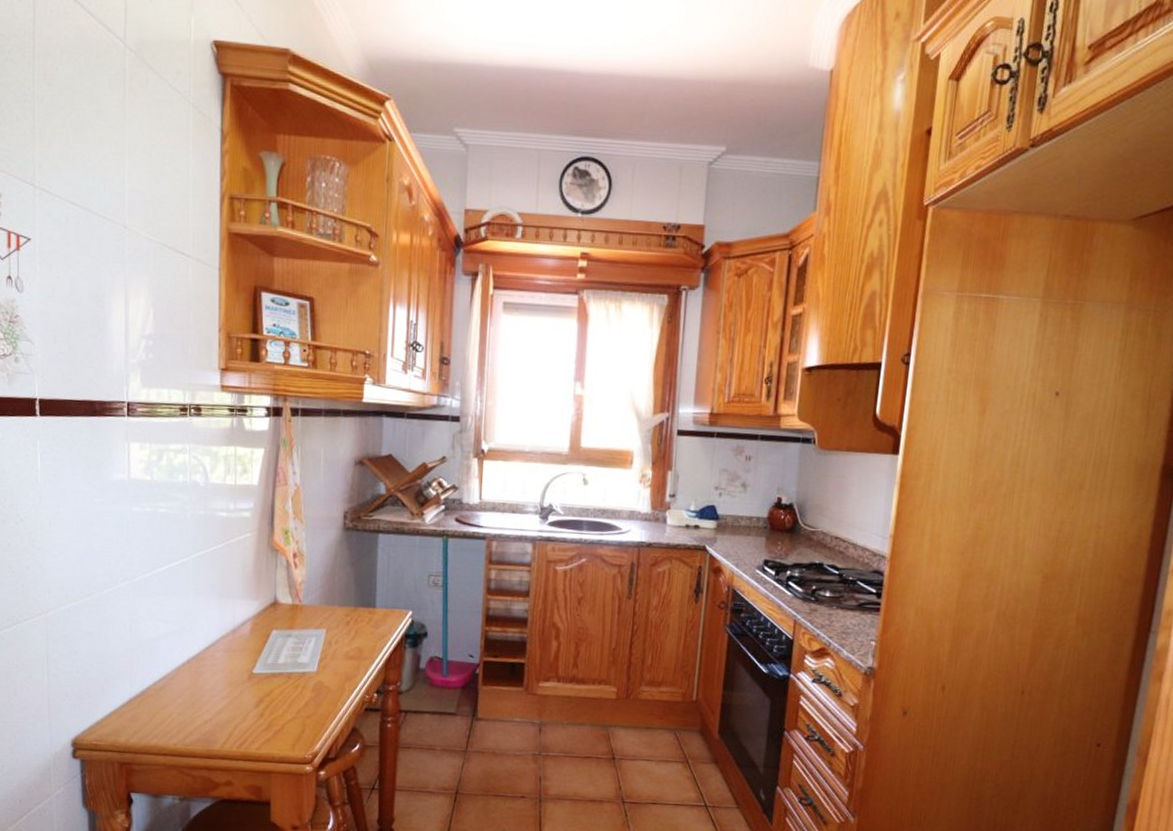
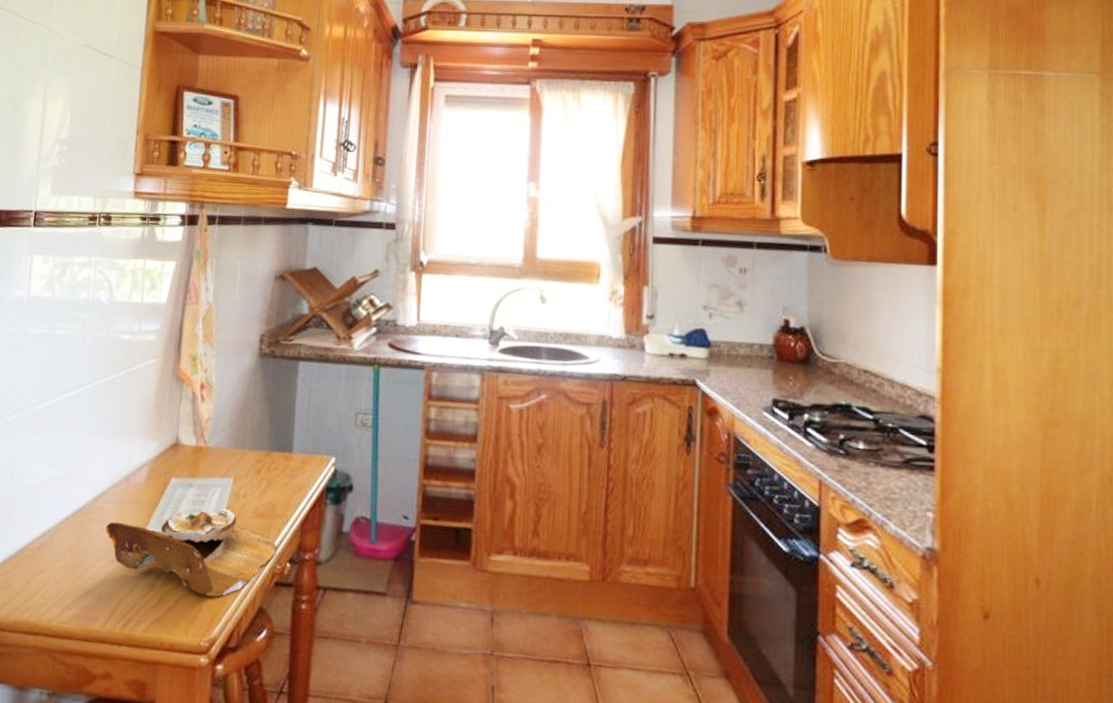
soup bowl: none [218,652,365,721] -> present [105,508,277,597]

